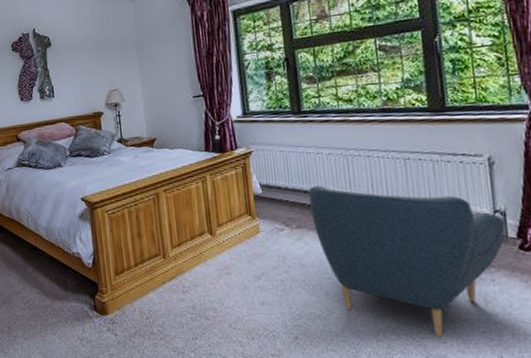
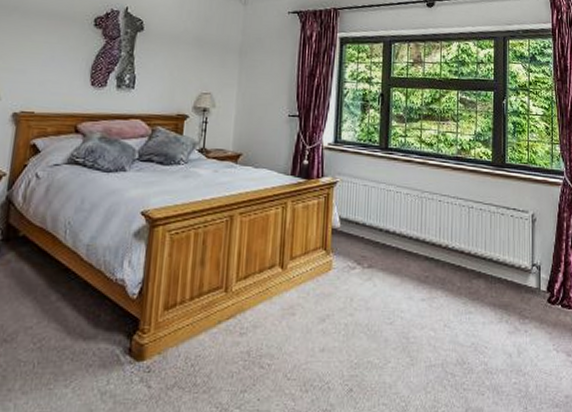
armchair: present [309,185,506,338] -> none [383,224,539,389]

